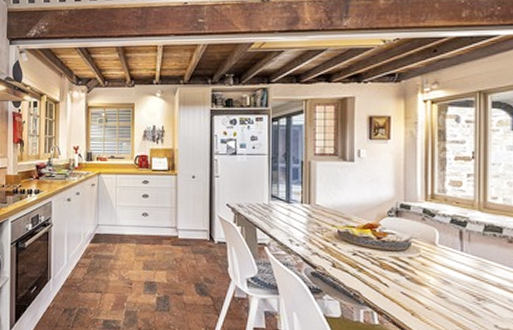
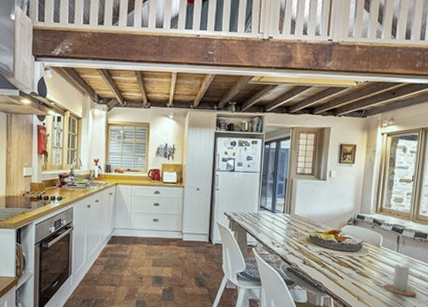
candle: none [446,256,495,311] -> present [383,256,416,296]

